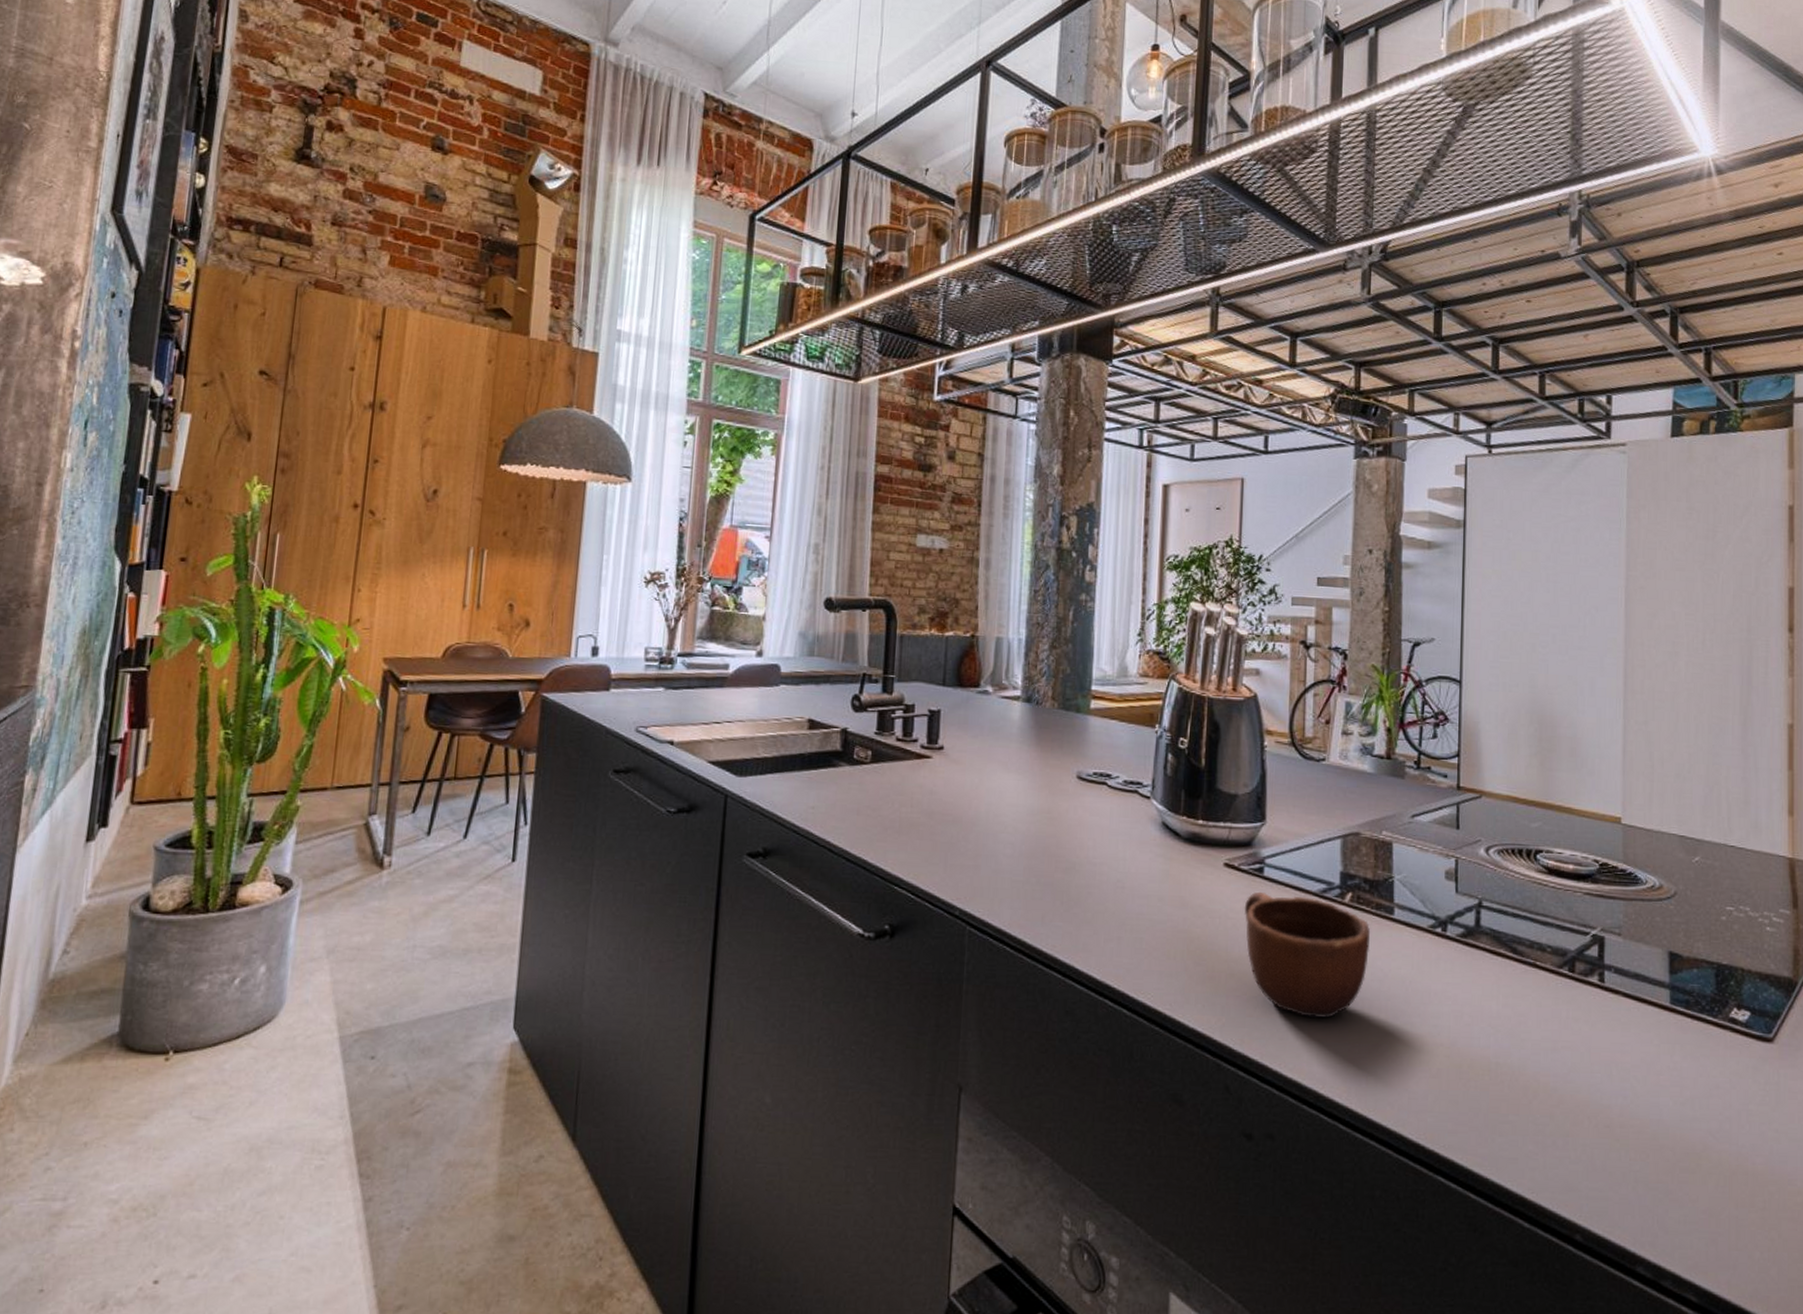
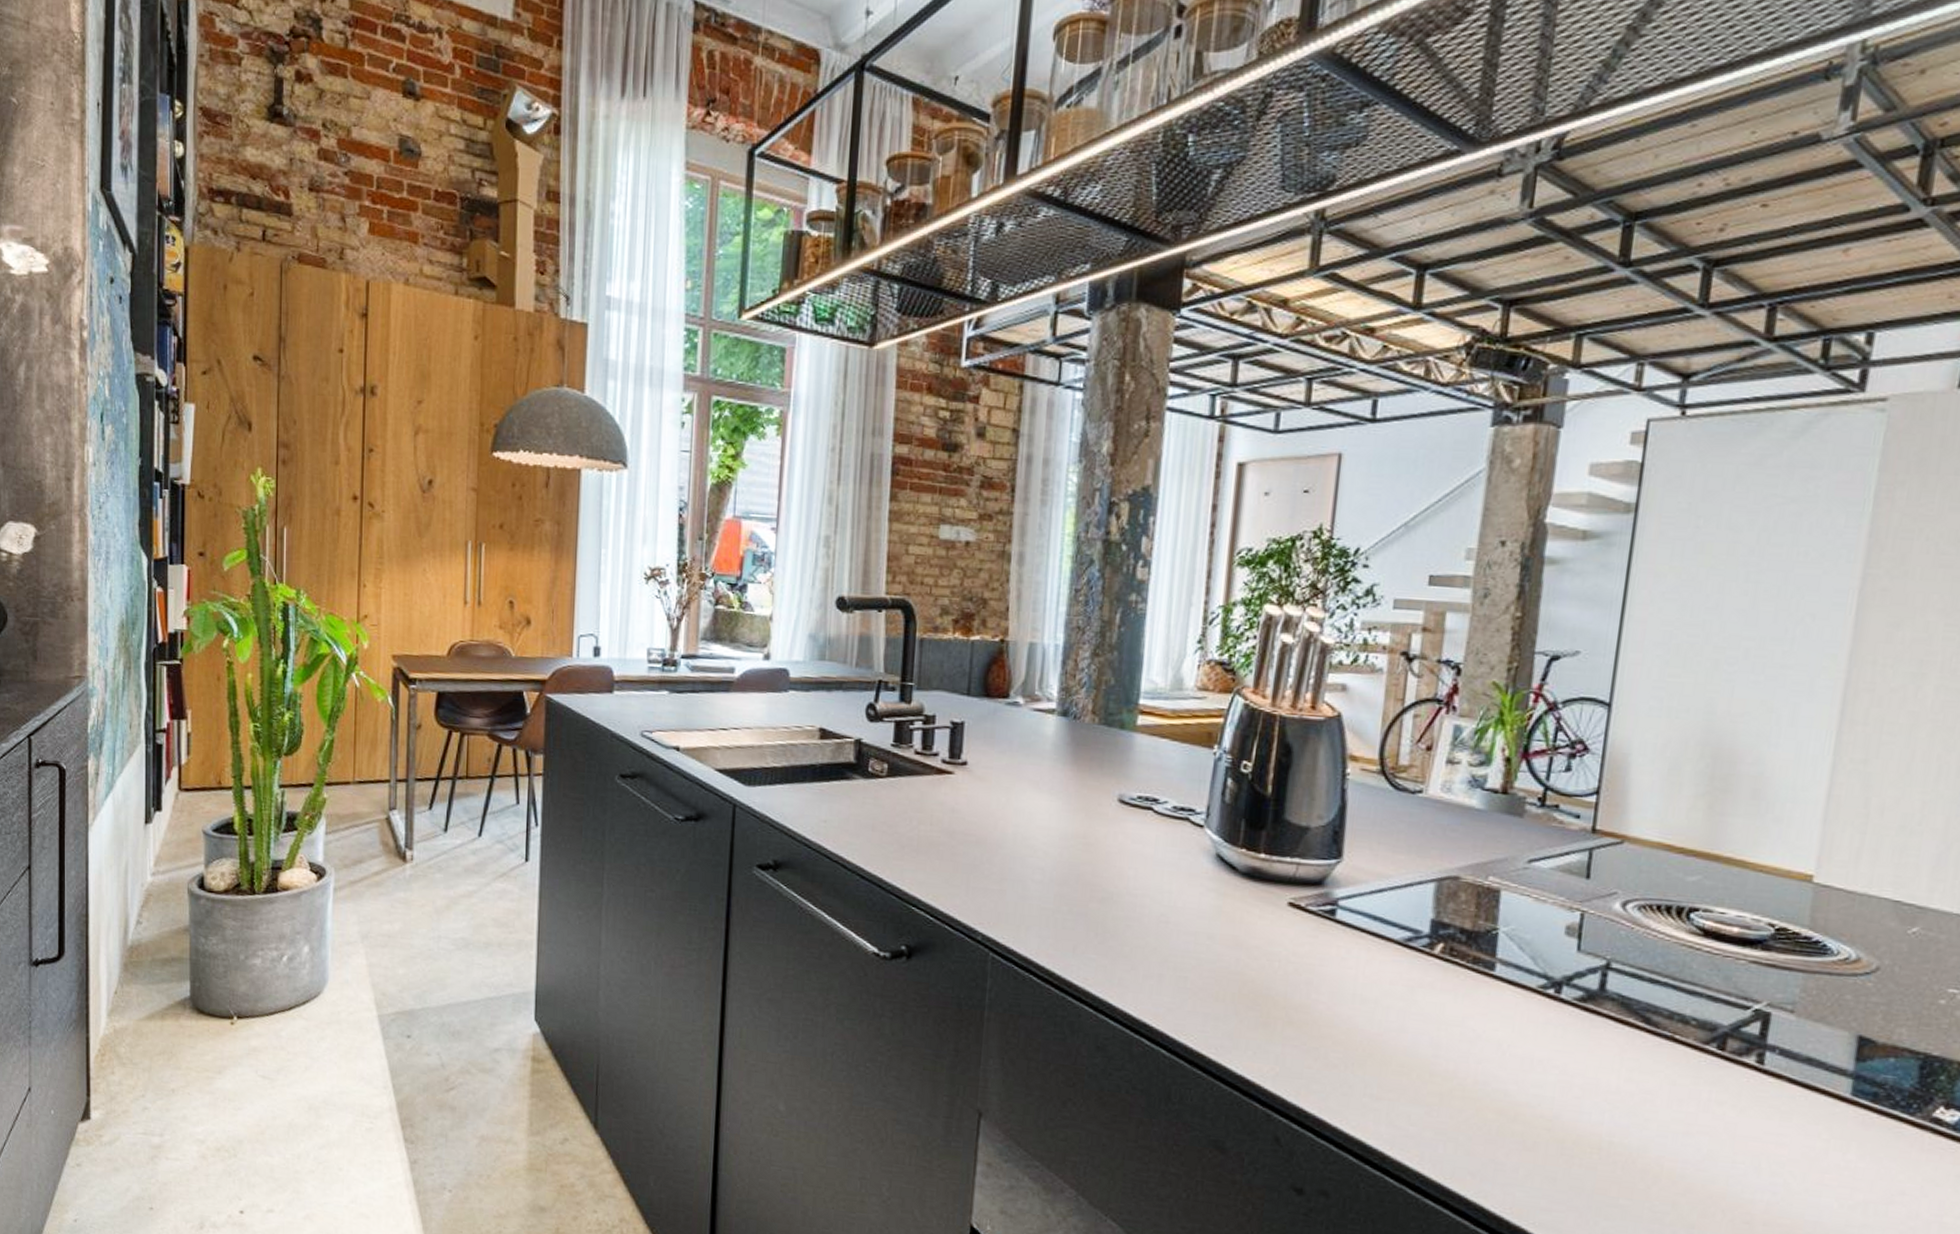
mug: present [1244,891,1371,1019] -> none [1309,935,1464,1077]

